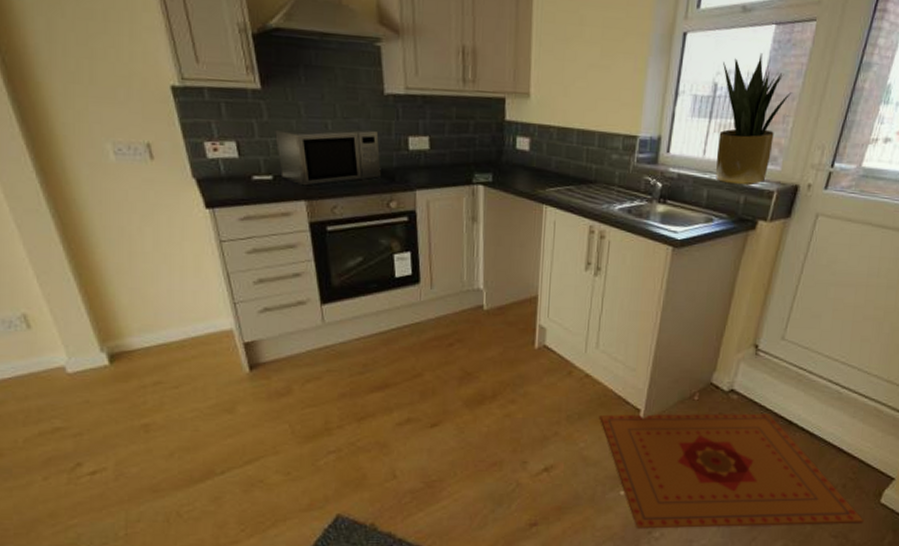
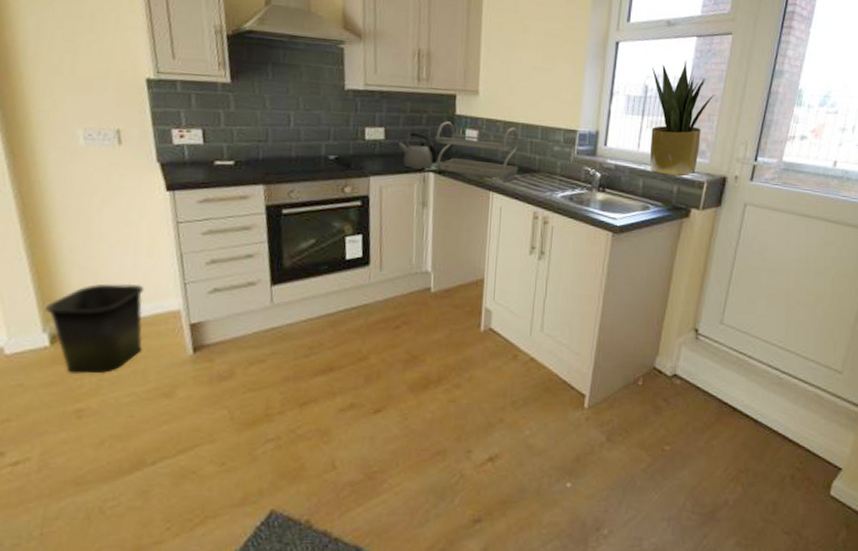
waste bin: none [99,303,199,391] -> present [44,283,145,374]
microwave: present [275,127,381,186] -> none [240,118,338,172]
kettle: none [443,140,486,182] -> present [397,132,437,169]
dish rack: none [482,128,574,195] -> present [434,121,519,183]
doormat: present [600,413,864,529] -> none [545,399,815,525]

